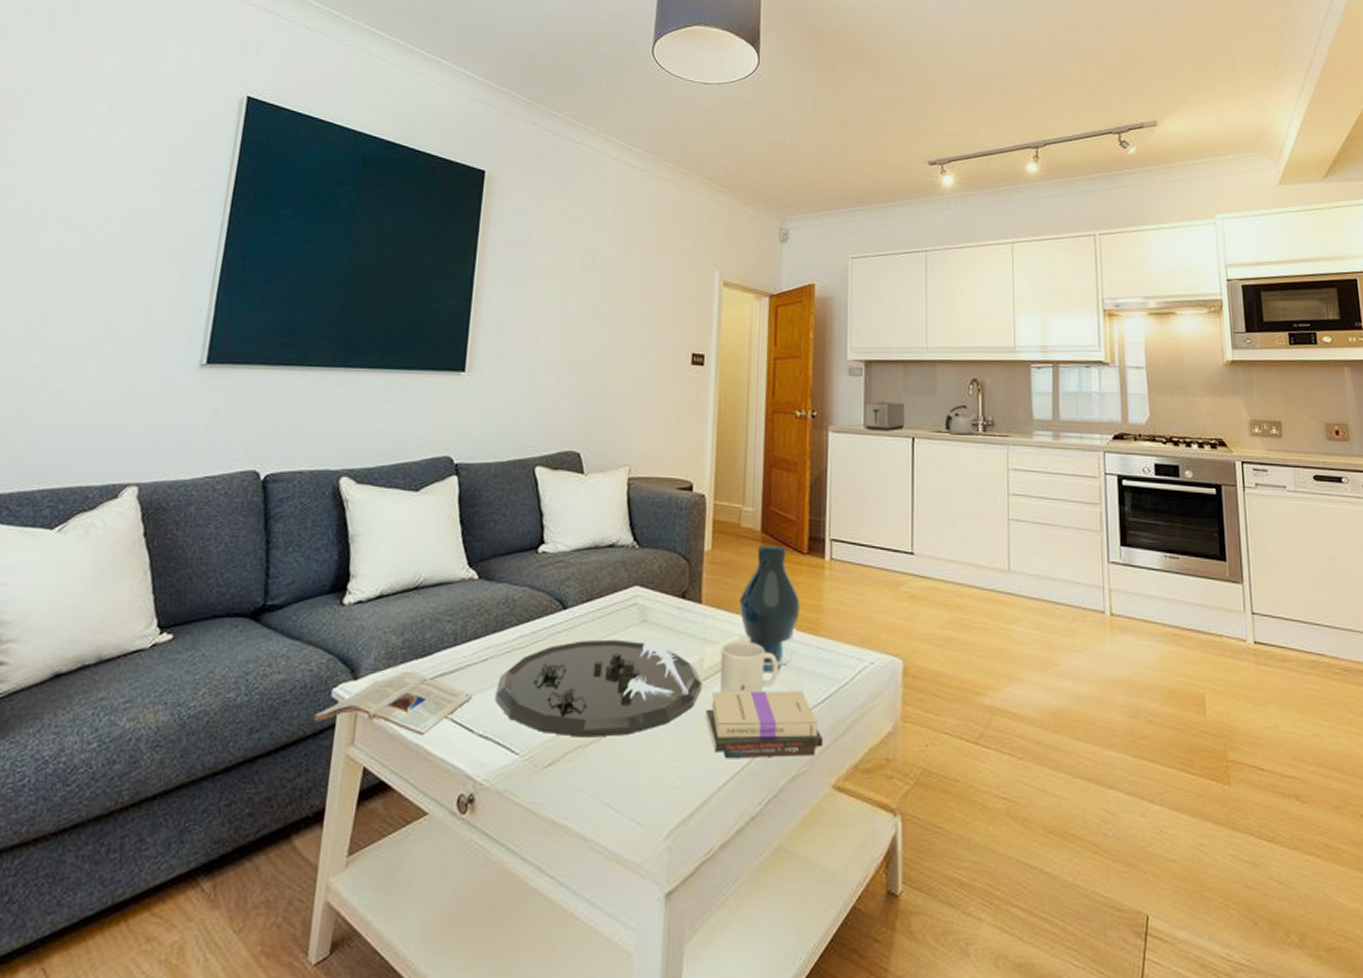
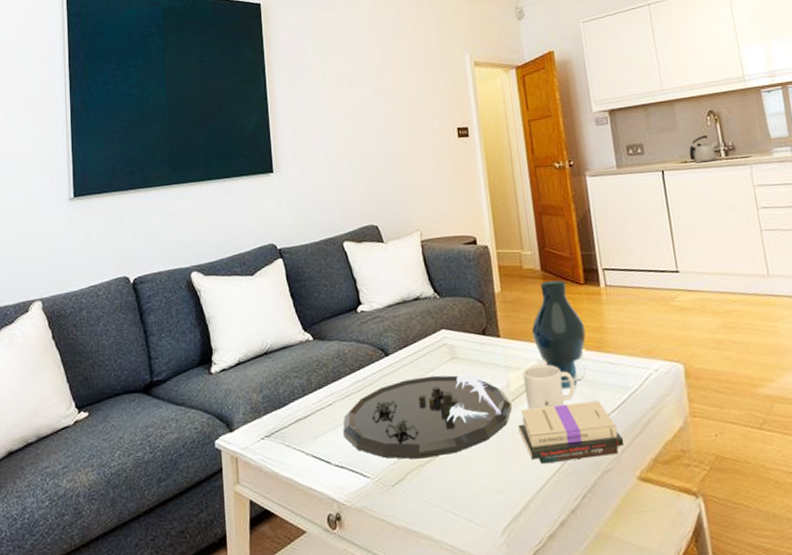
magazine: present [314,671,473,736] -> none [205,420,325,471]
toaster: present [865,402,906,431] -> none [615,142,654,170]

